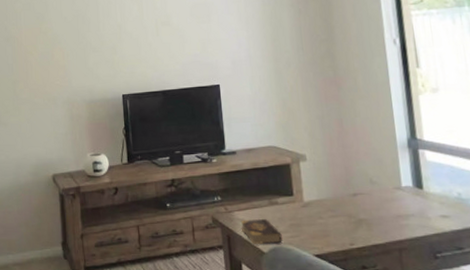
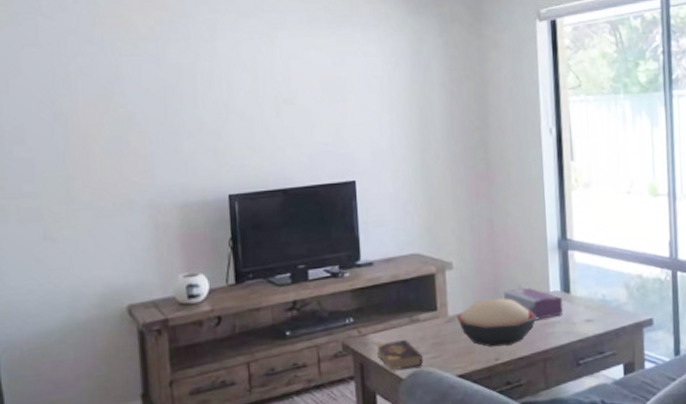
decorative bowl: none [311,189,389,233] -> present [456,298,536,347]
tissue box: none [356,182,417,212] -> present [504,288,563,320]

